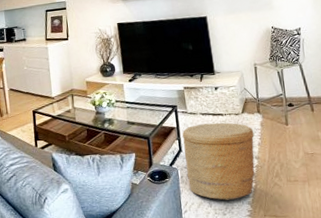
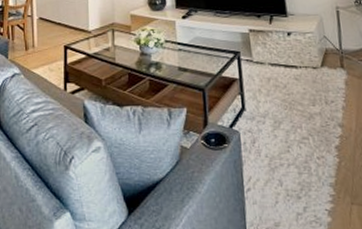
woven basket: present [182,122,255,201] -> none [246,76,338,179]

